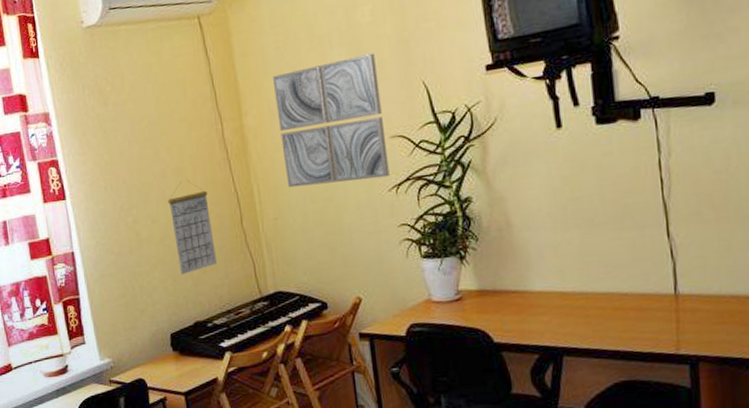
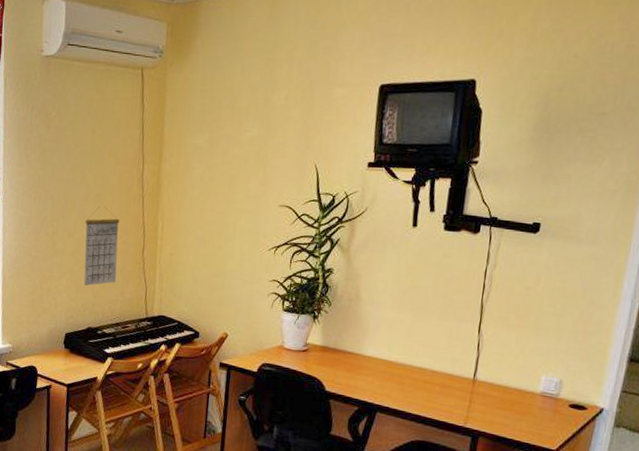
wall art: present [272,53,390,188] -> none [187,131,281,239]

